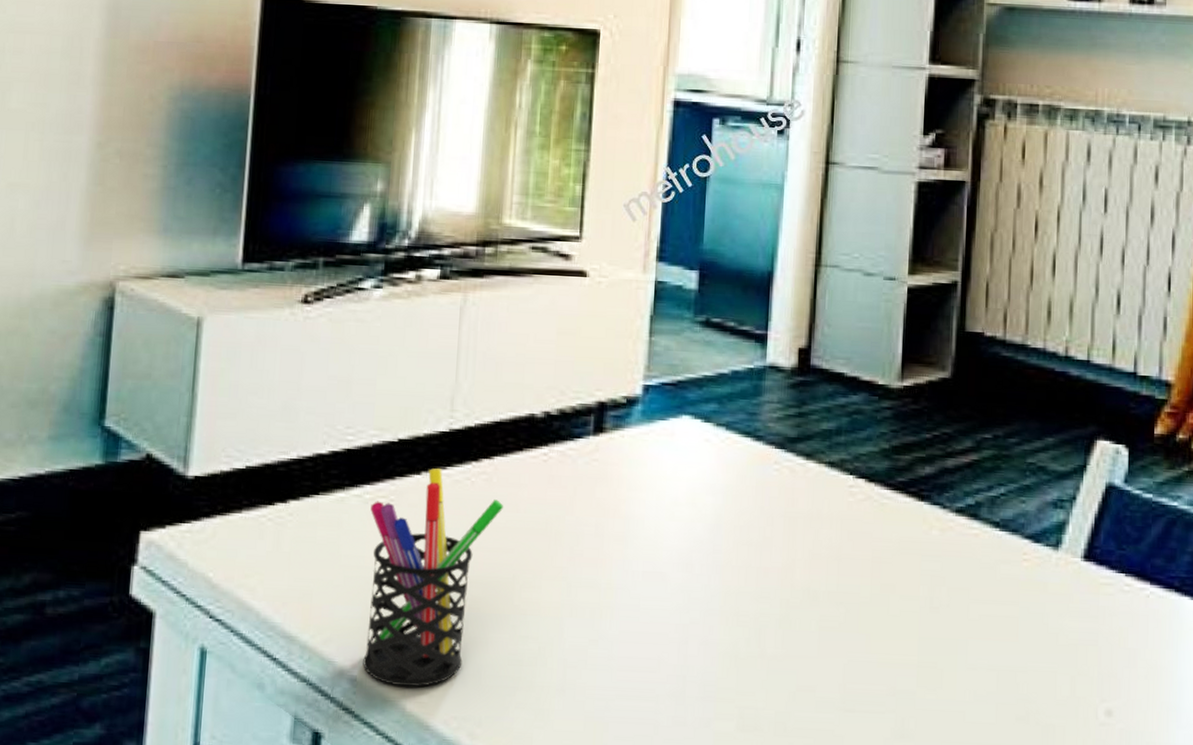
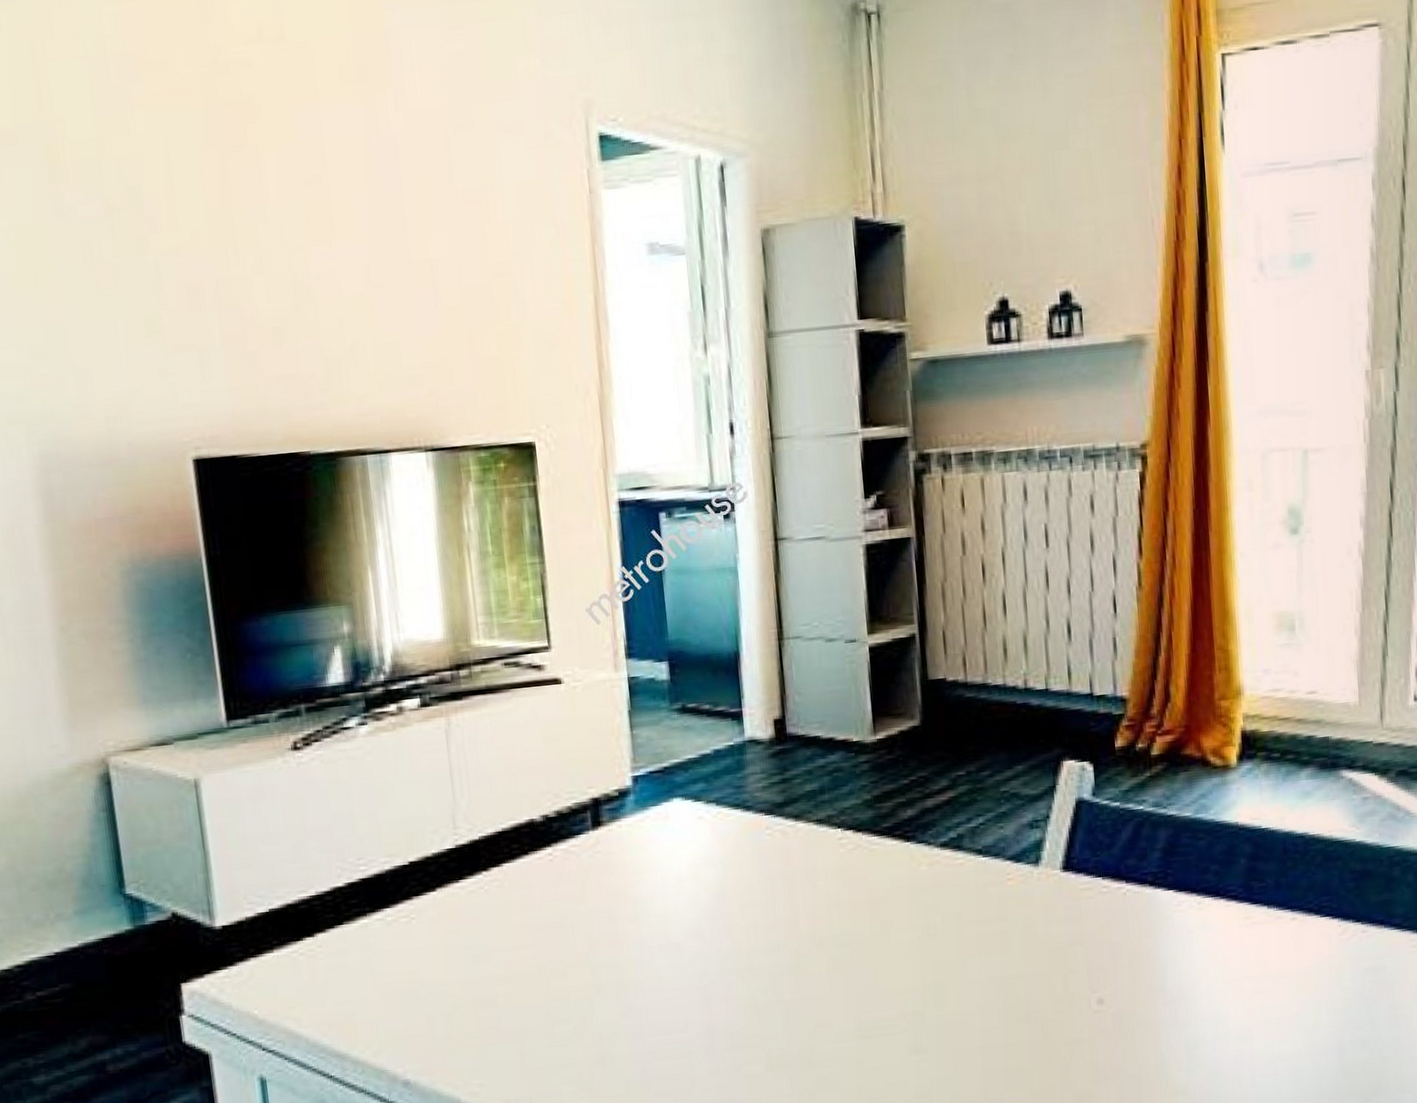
pen holder: present [363,468,504,687] -> none [394,883,520,1082]

